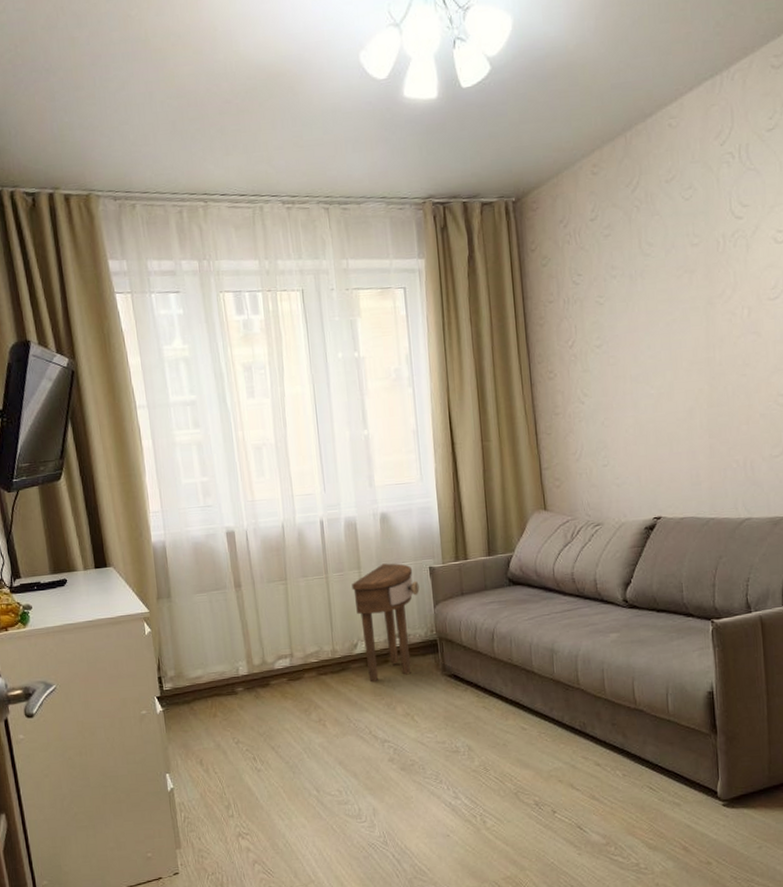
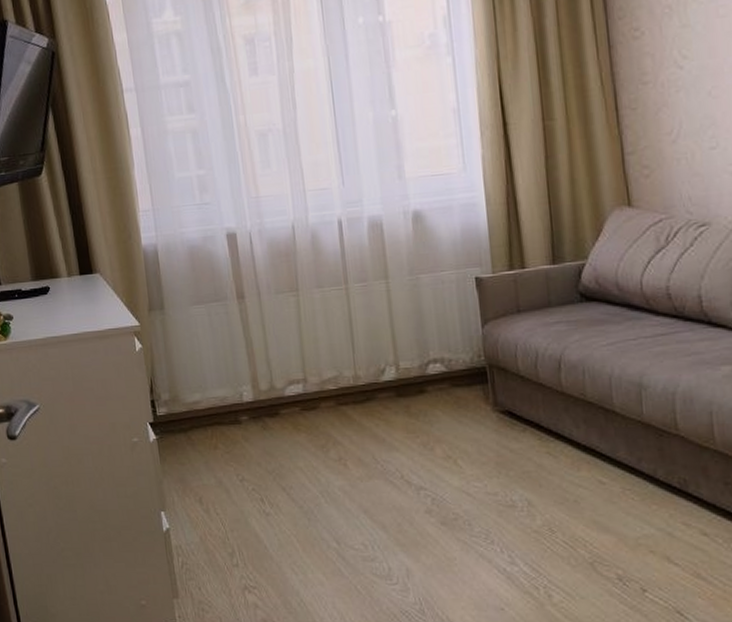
side table: present [352,563,420,683] -> none [377,272,463,417]

